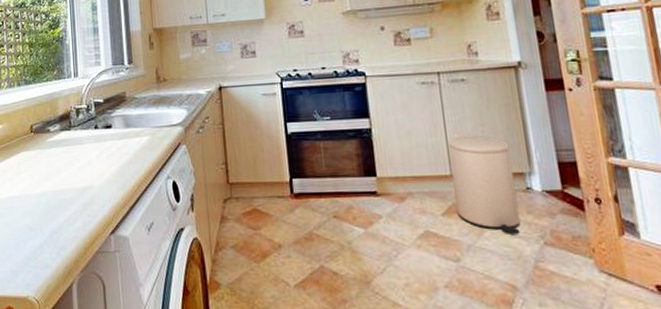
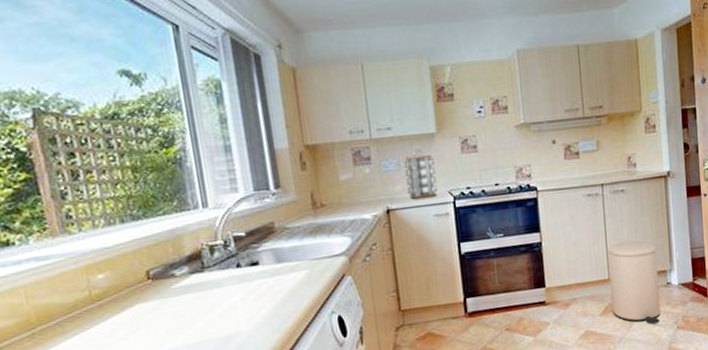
spice rack: none [235,33,266,79] -> present [403,149,438,199]

